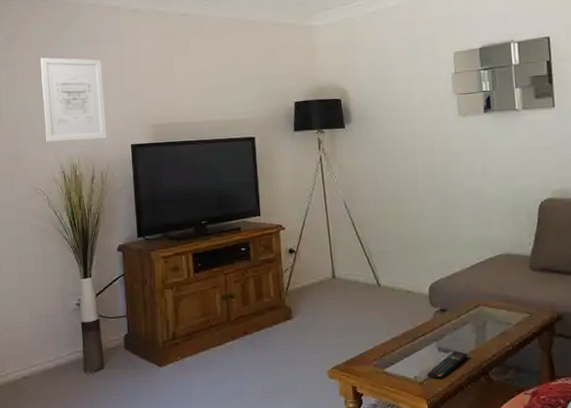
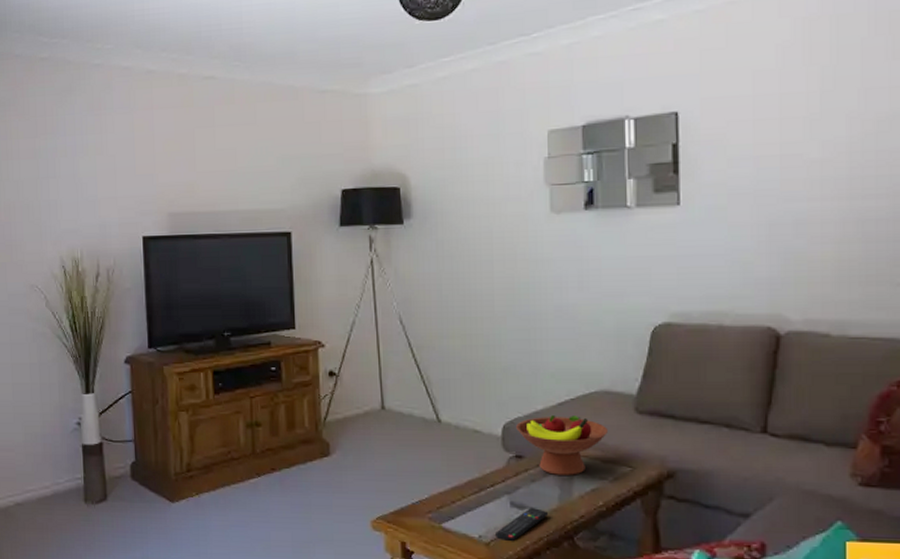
wall art: present [41,57,107,142] -> none [39,128,115,230]
fruit bowl: none [440,274,510,323] -> present [516,414,608,475]

